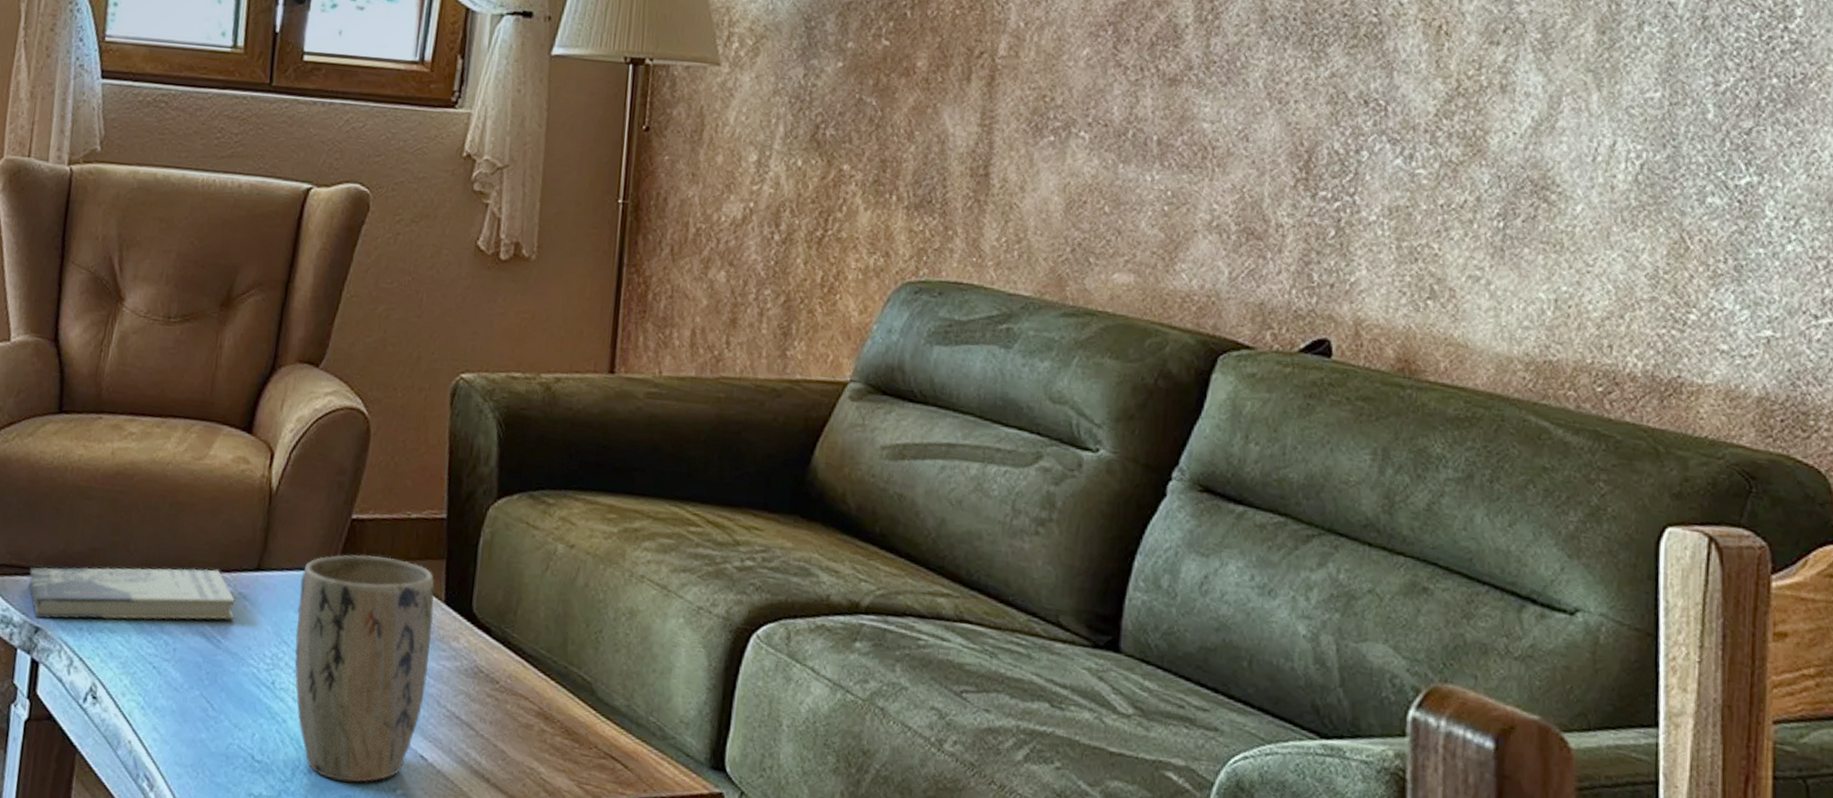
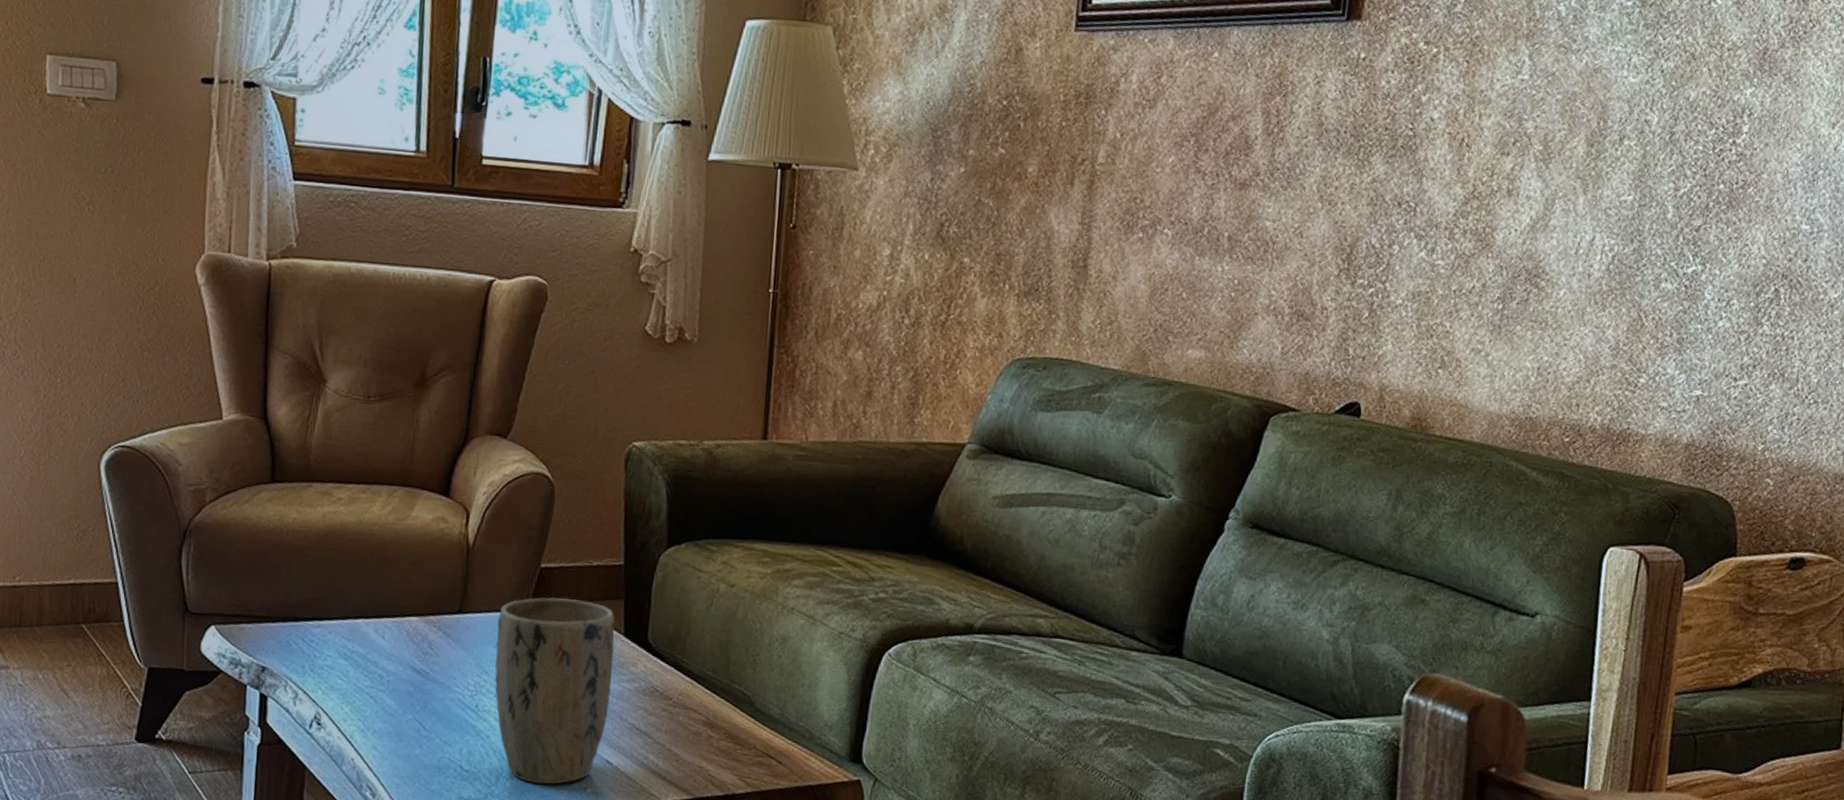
book: present [28,567,236,620] -> none [253,613,441,660]

